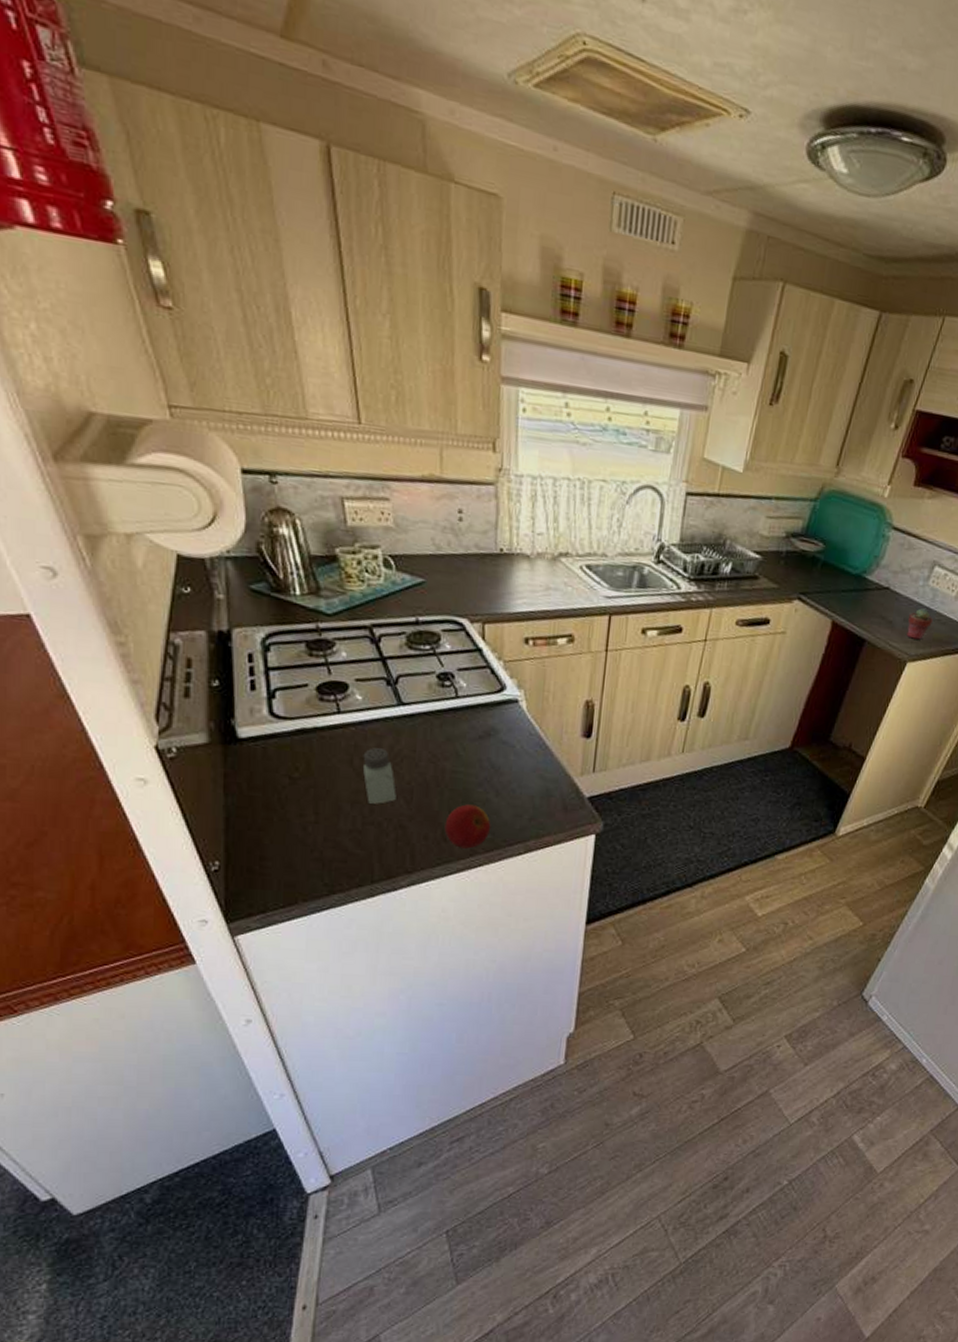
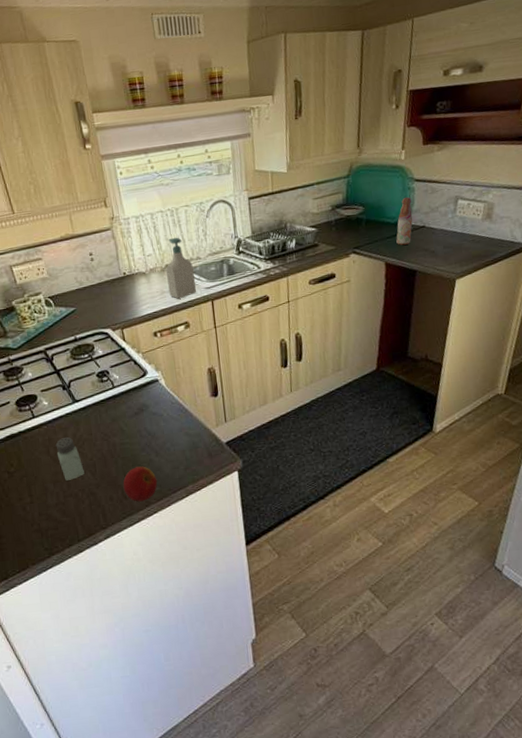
soap bottle: none [556,519,595,602] -> present [166,237,197,299]
bottle: none [851,545,883,606] -> present [396,196,413,246]
potted succulent: present [906,608,933,640] -> none [446,234,469,260]

